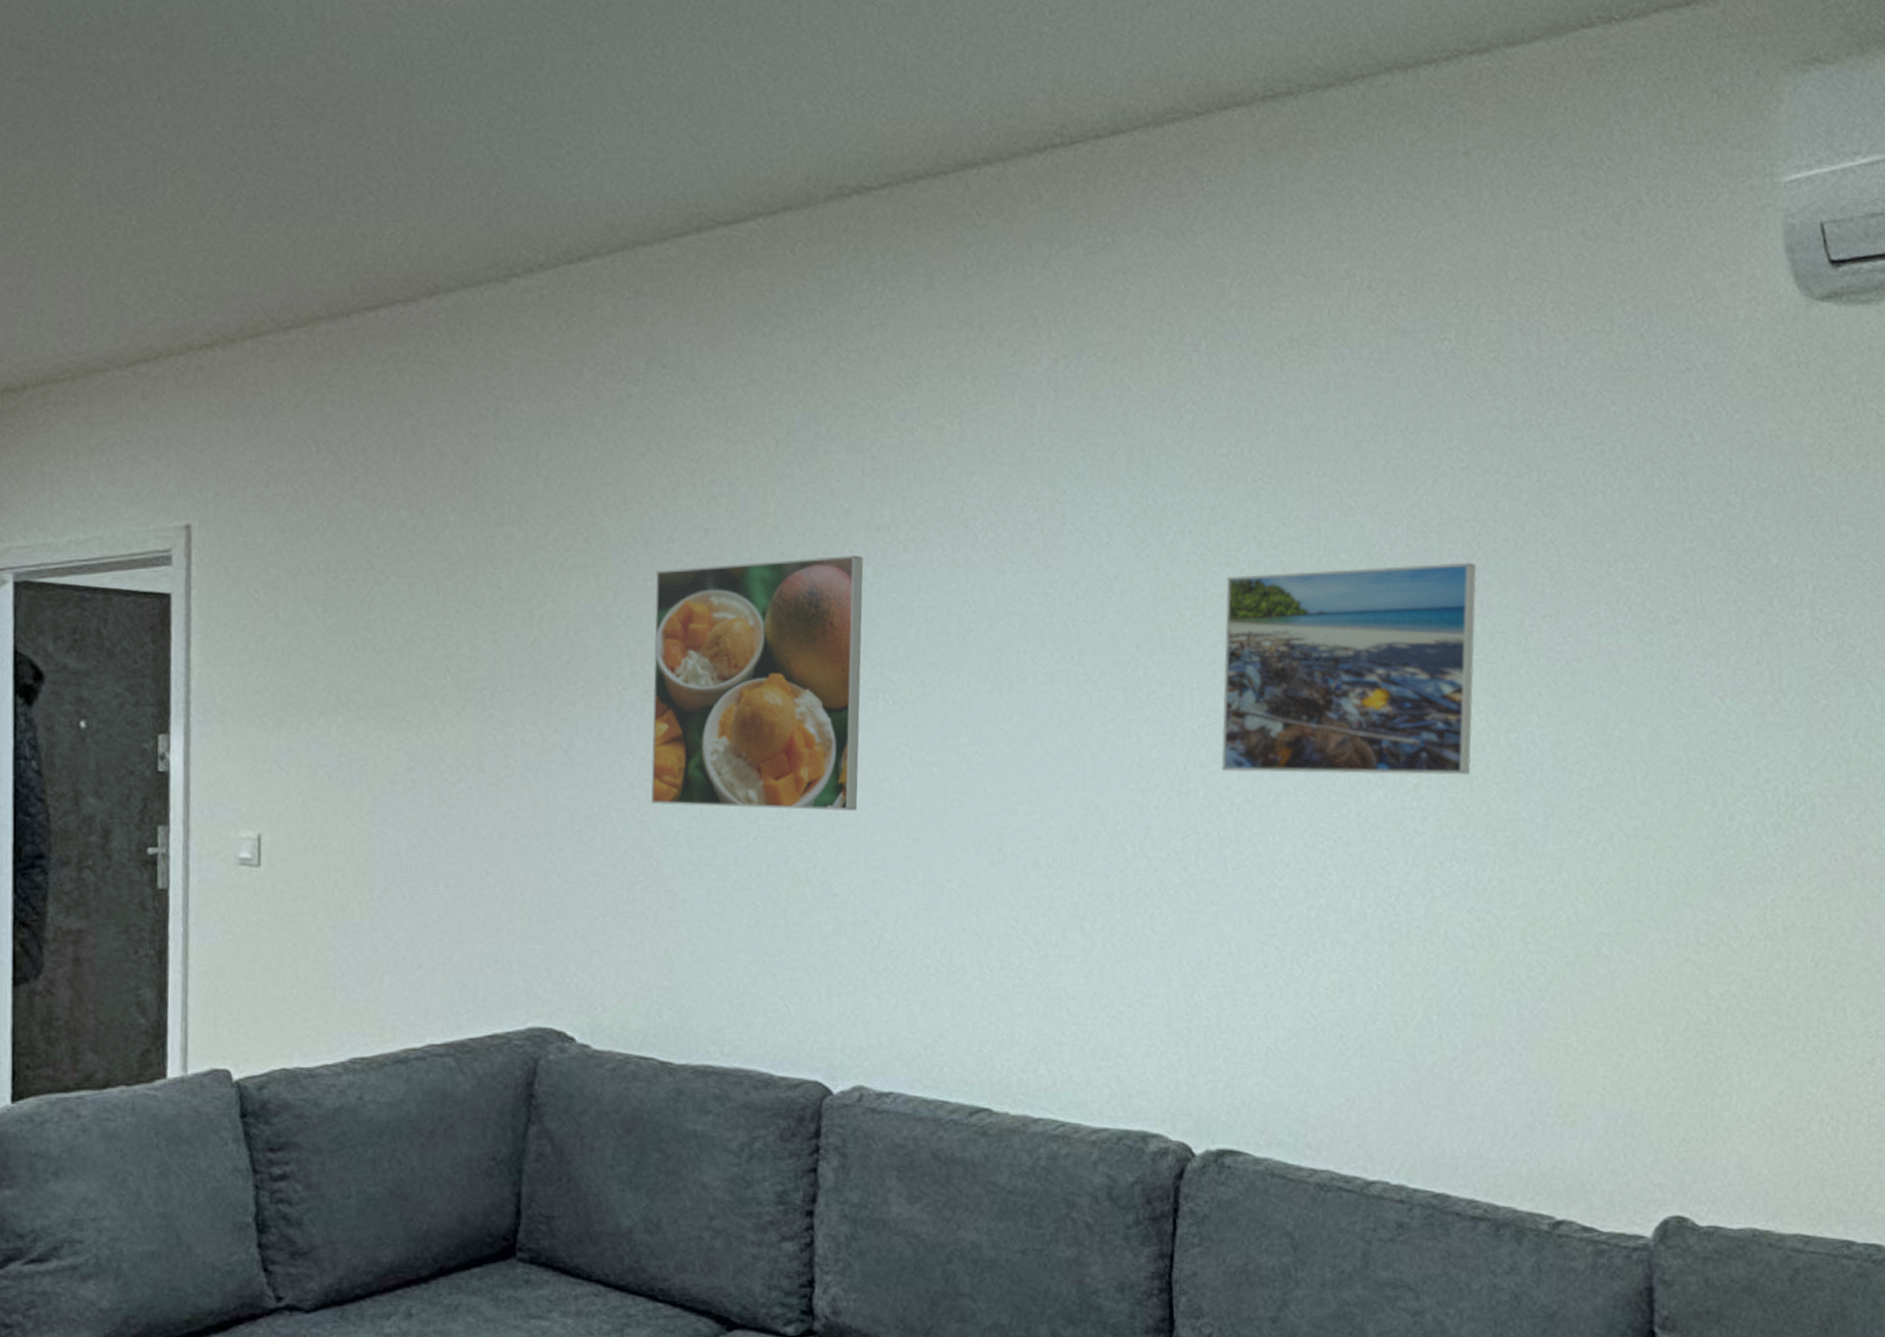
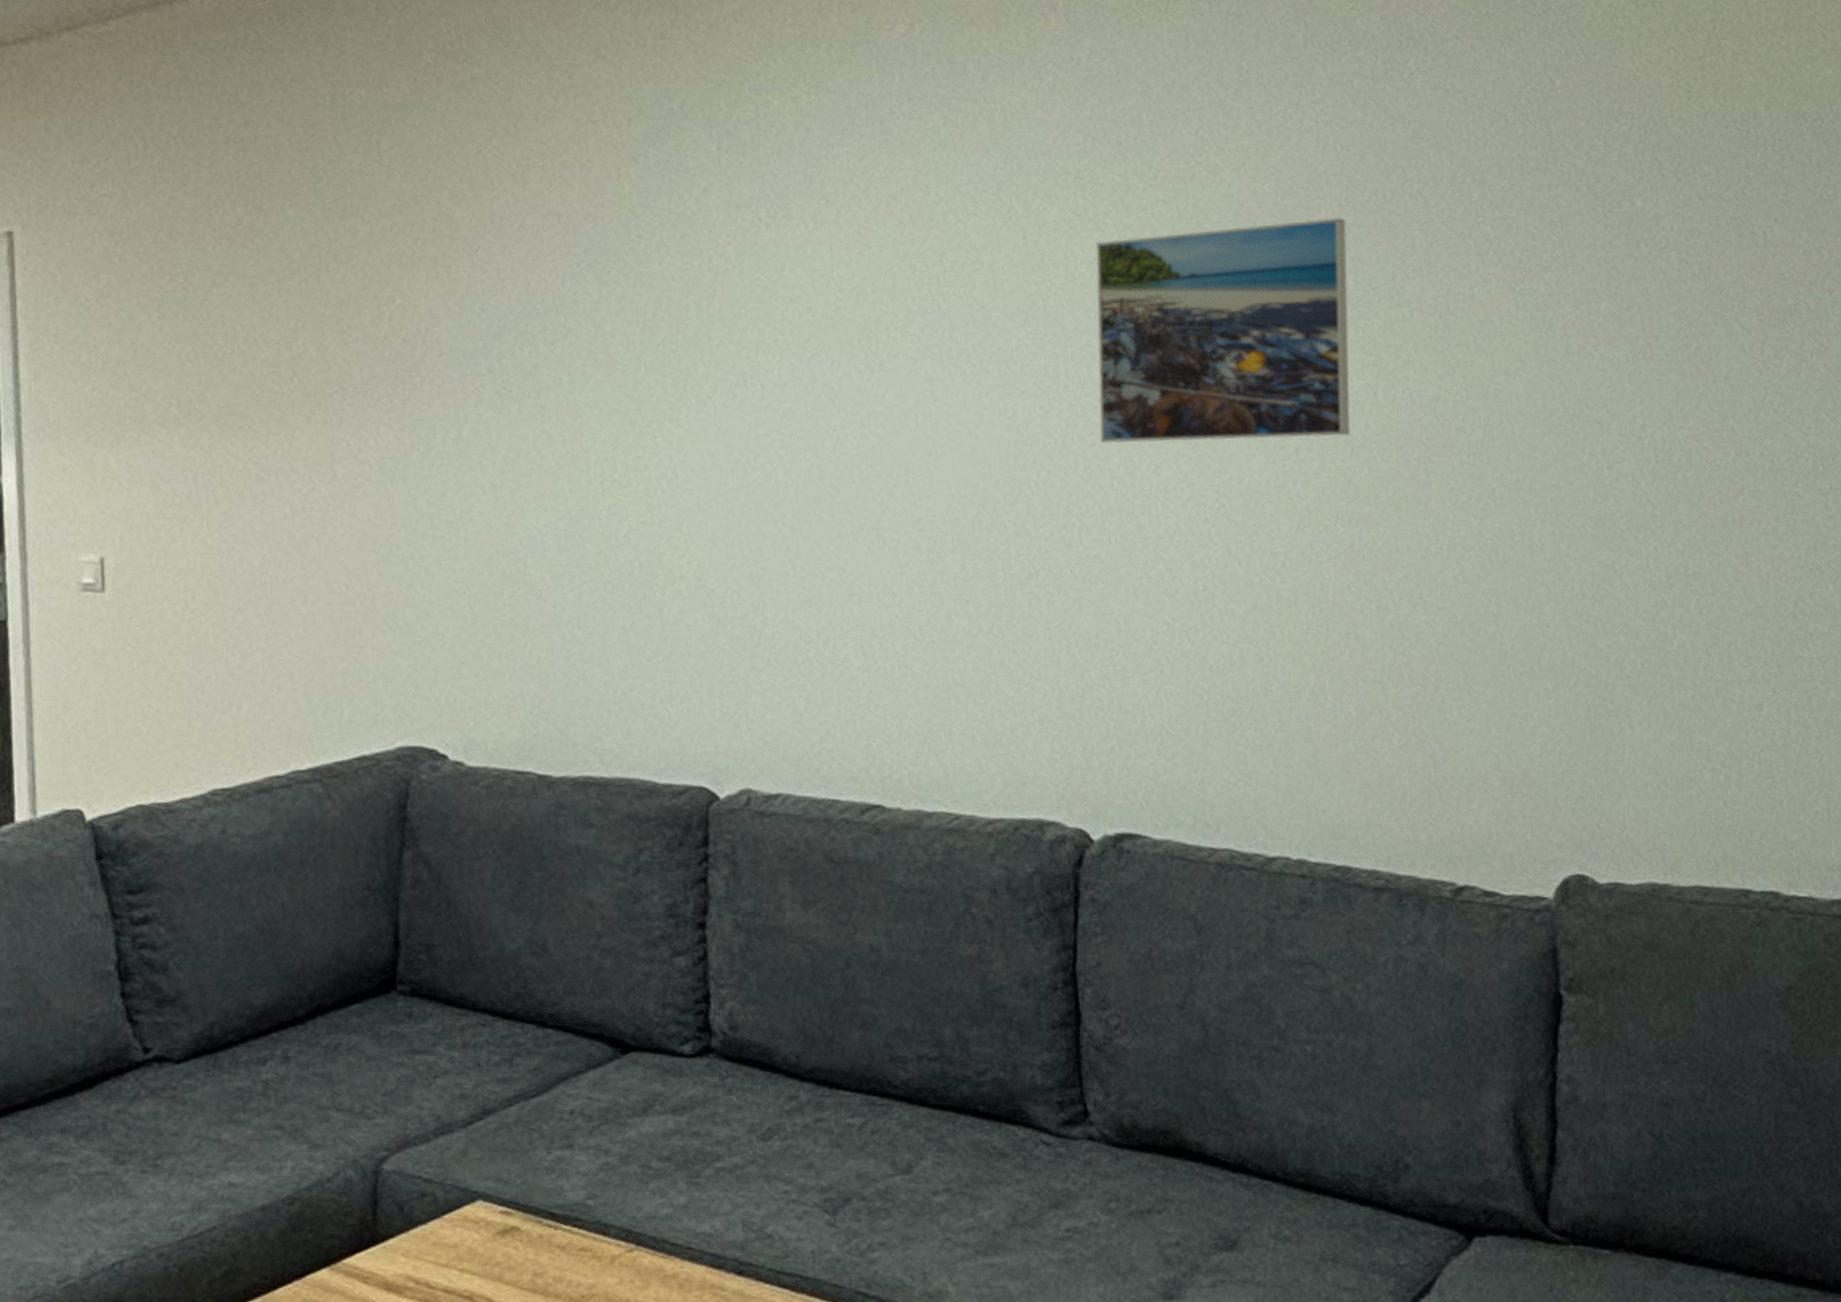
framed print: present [650,555,864,811] -> none [509,235,731,506]

